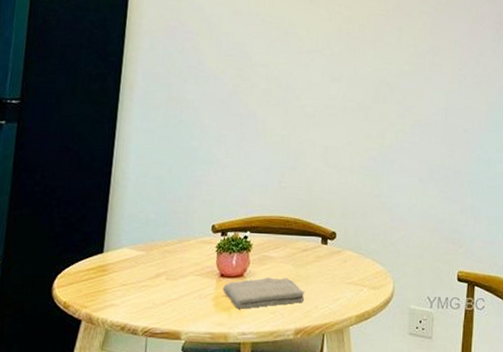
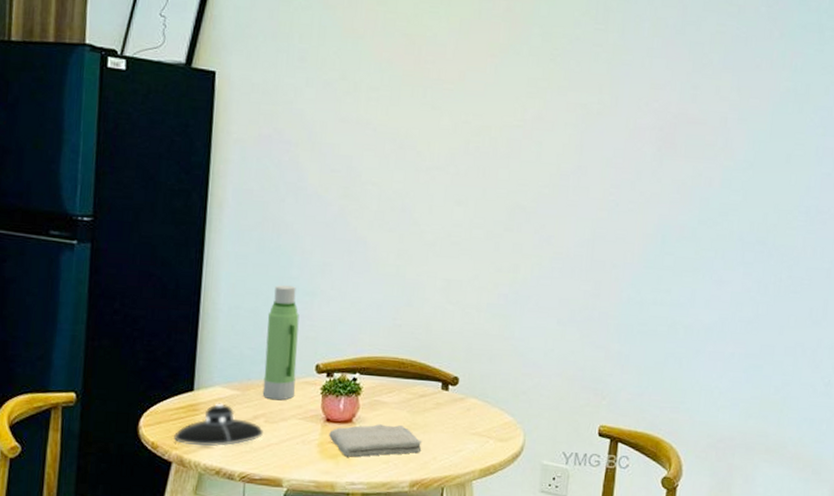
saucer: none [84,263,165,304] -> present [174,403,263,447]
water bottle: none [164,155,198,259] -> present [262,285,300,401]

